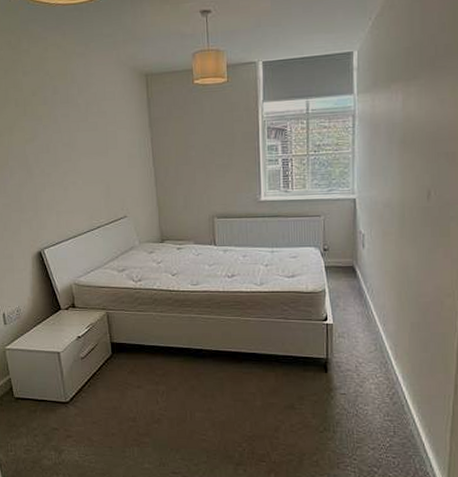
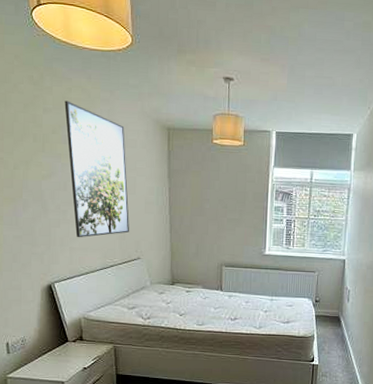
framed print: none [42,60,114,201] -> present [64,100,129,238]

